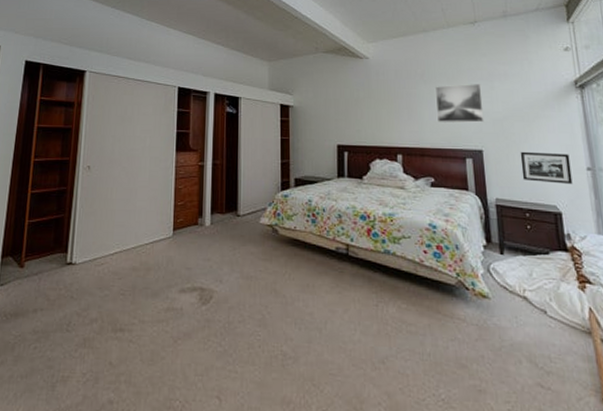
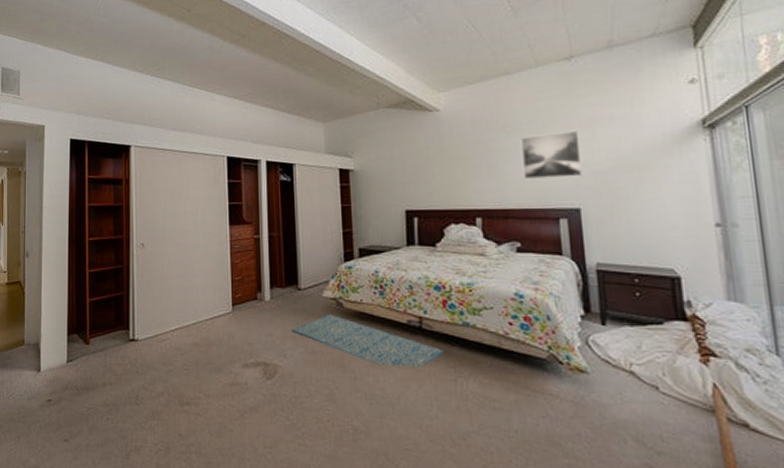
rug: none [229,240,369,292] -> present [292,314,446,367]
picture frame: present [520,151,573,184] -> none [628,207,696,244]

